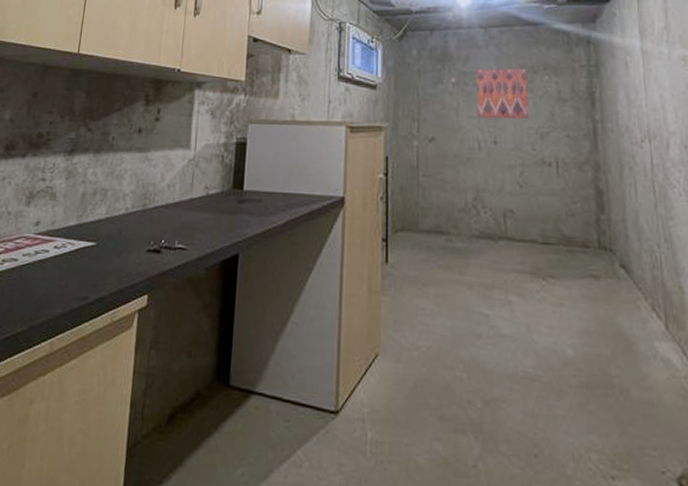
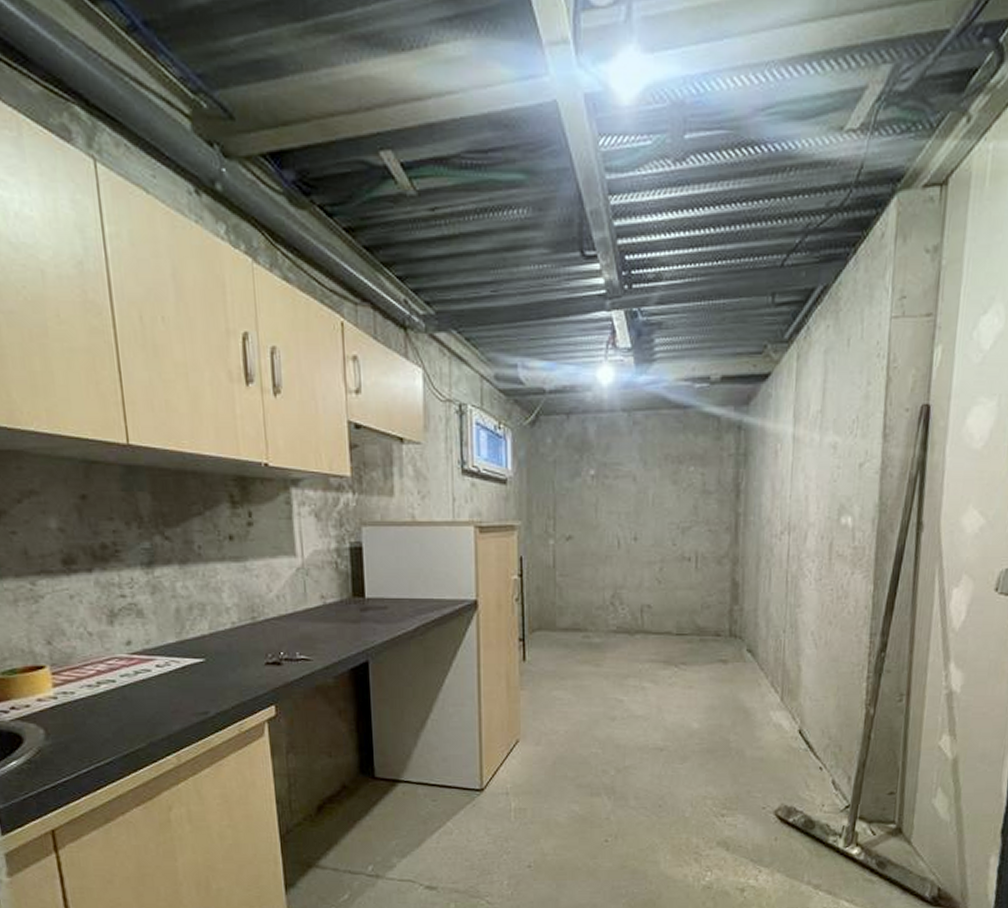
wall art: present [476,68,528,119] -> none [617,458,672,514]

